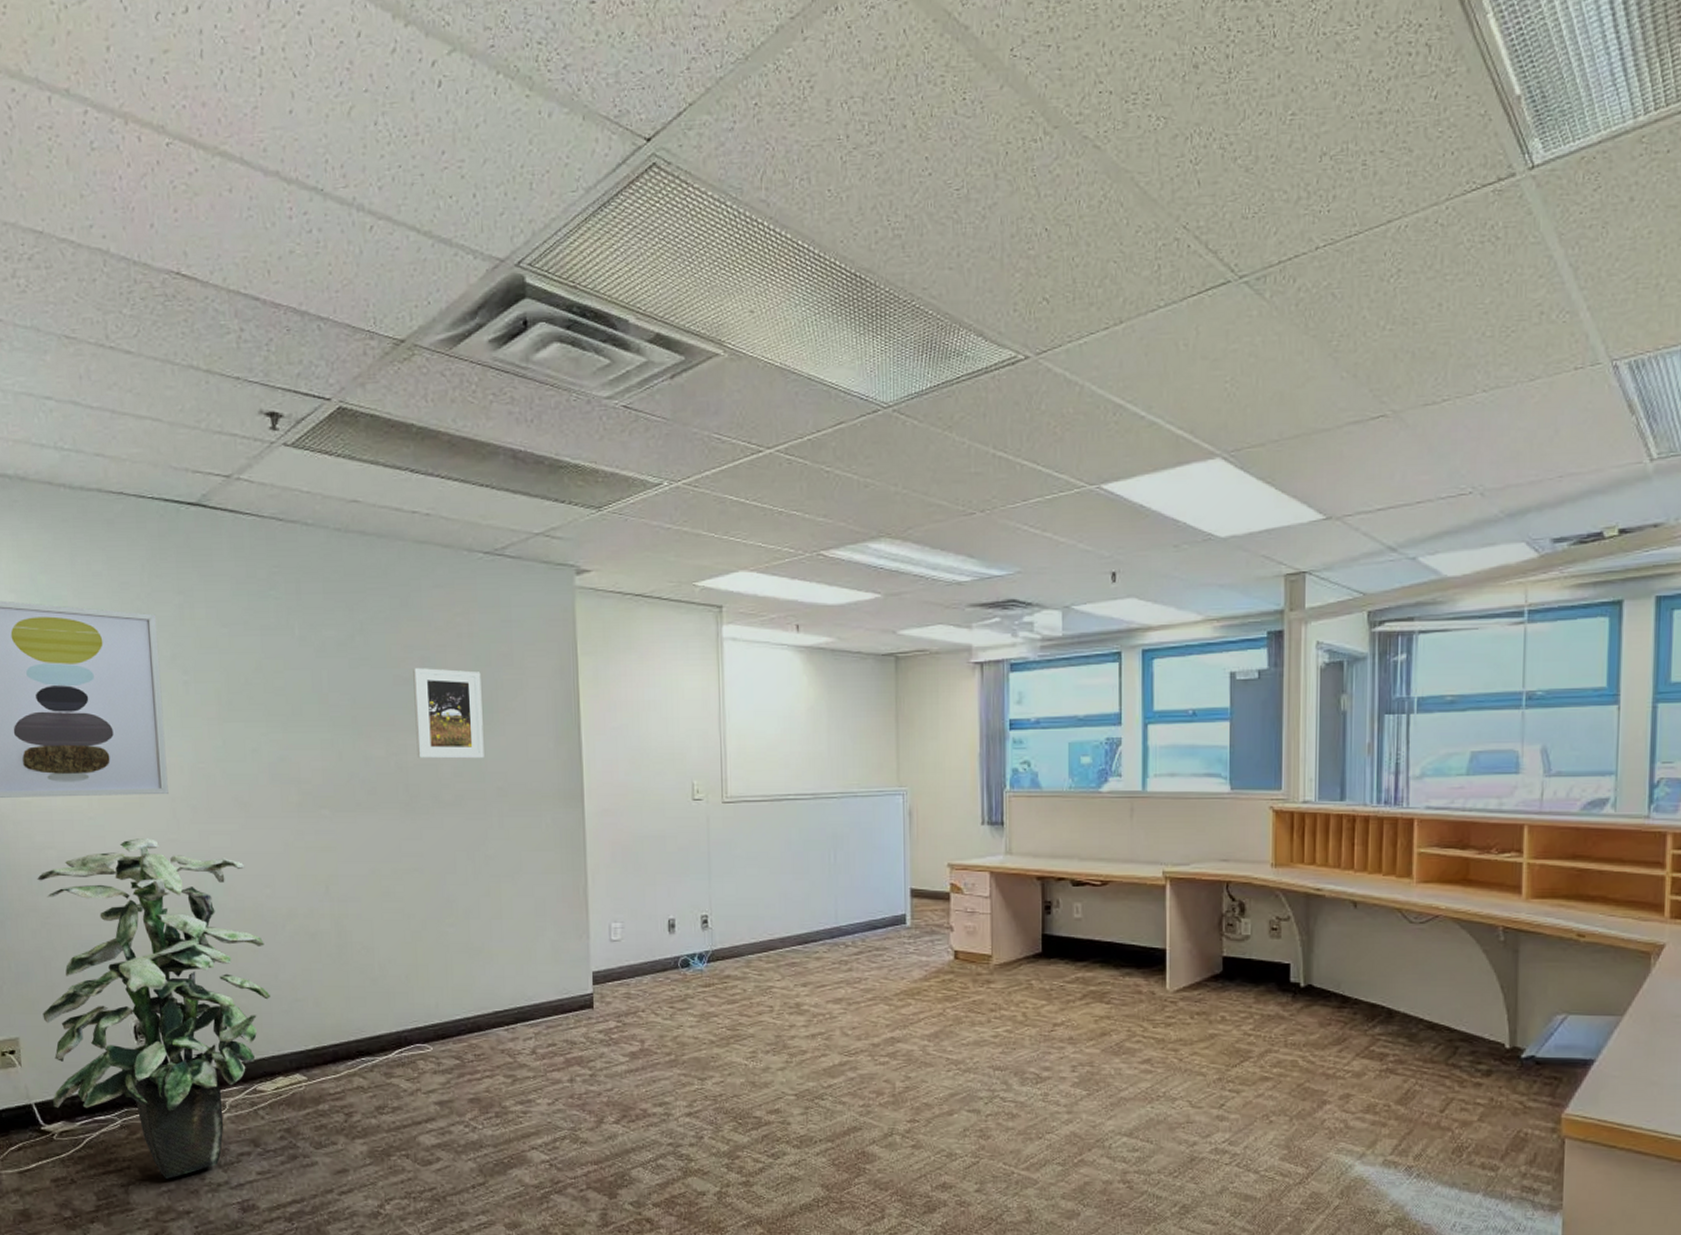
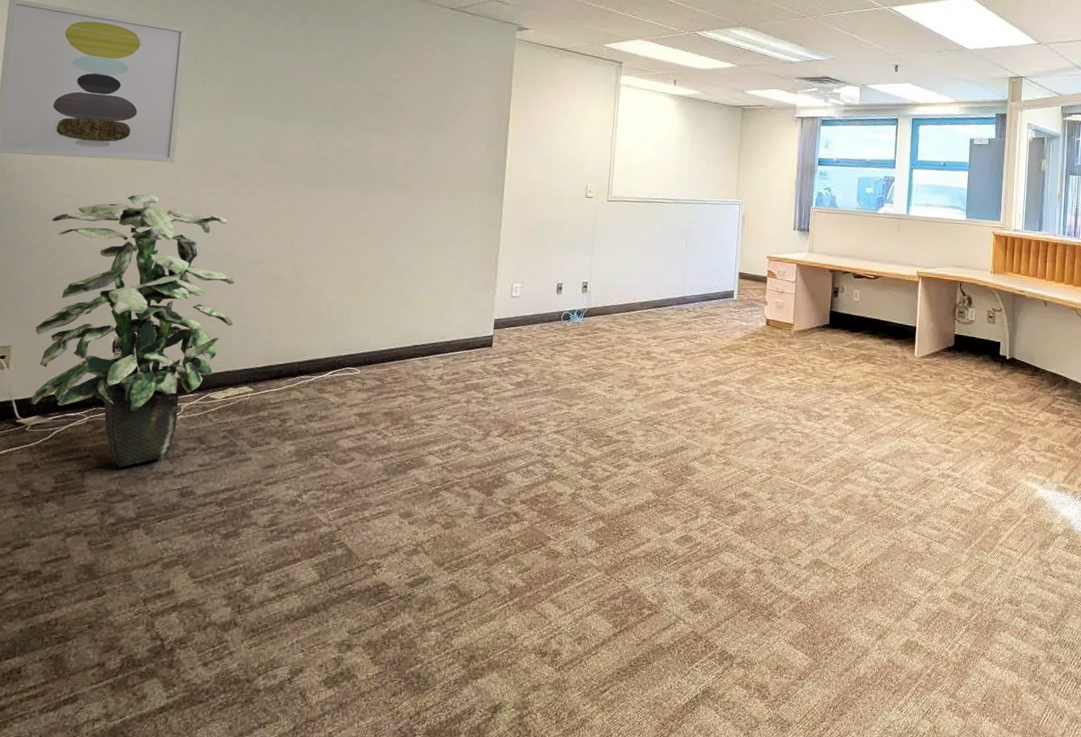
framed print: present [413,668,484,759] -> none [379,85,437,155]

